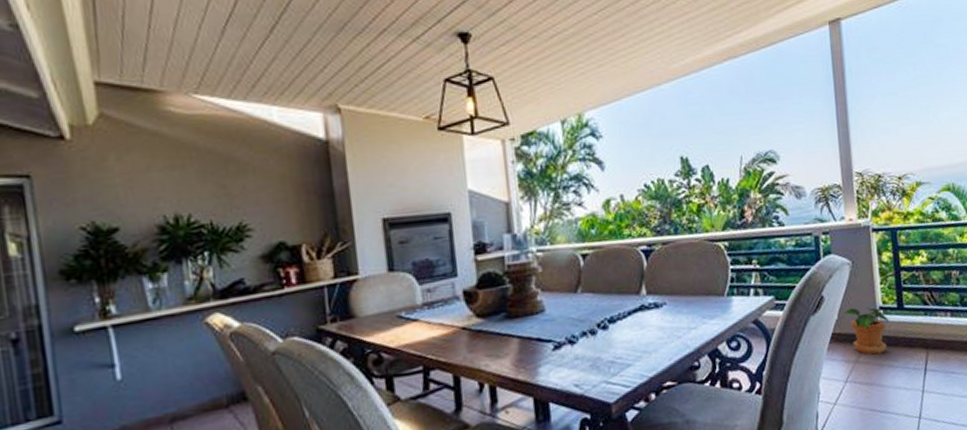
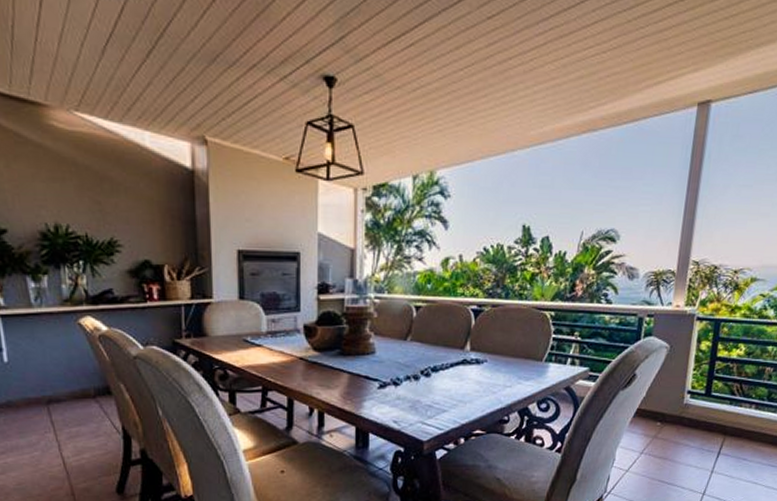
potted plant: present [843,307,889,355] -> none [652,388,694,433]

